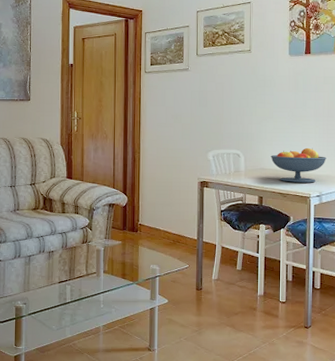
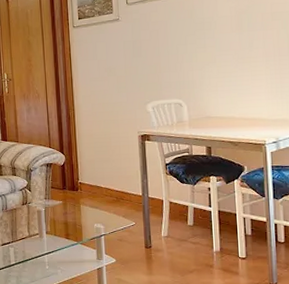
fruit bowl: present [271,147,326,183] -> none [216,90,281,130]

